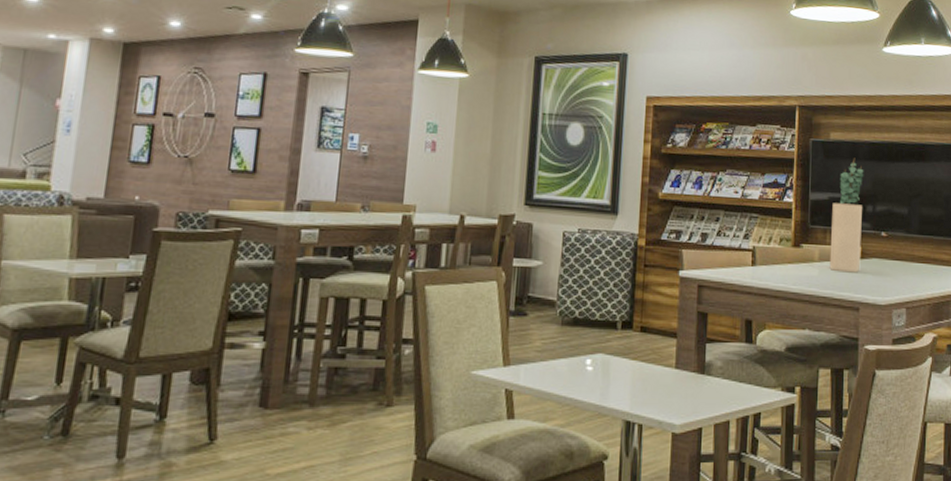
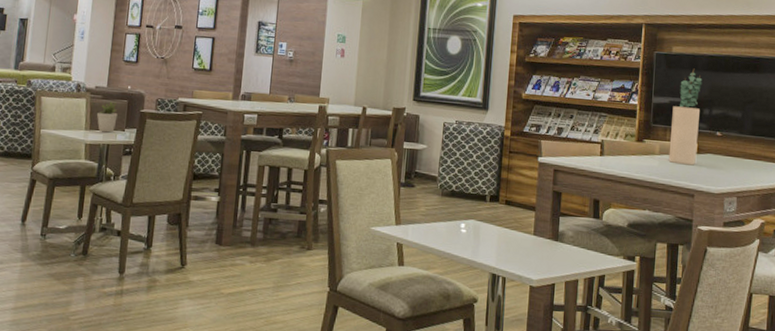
potted plant: none [87,218,119,261] -> present [96,101,118,133]

